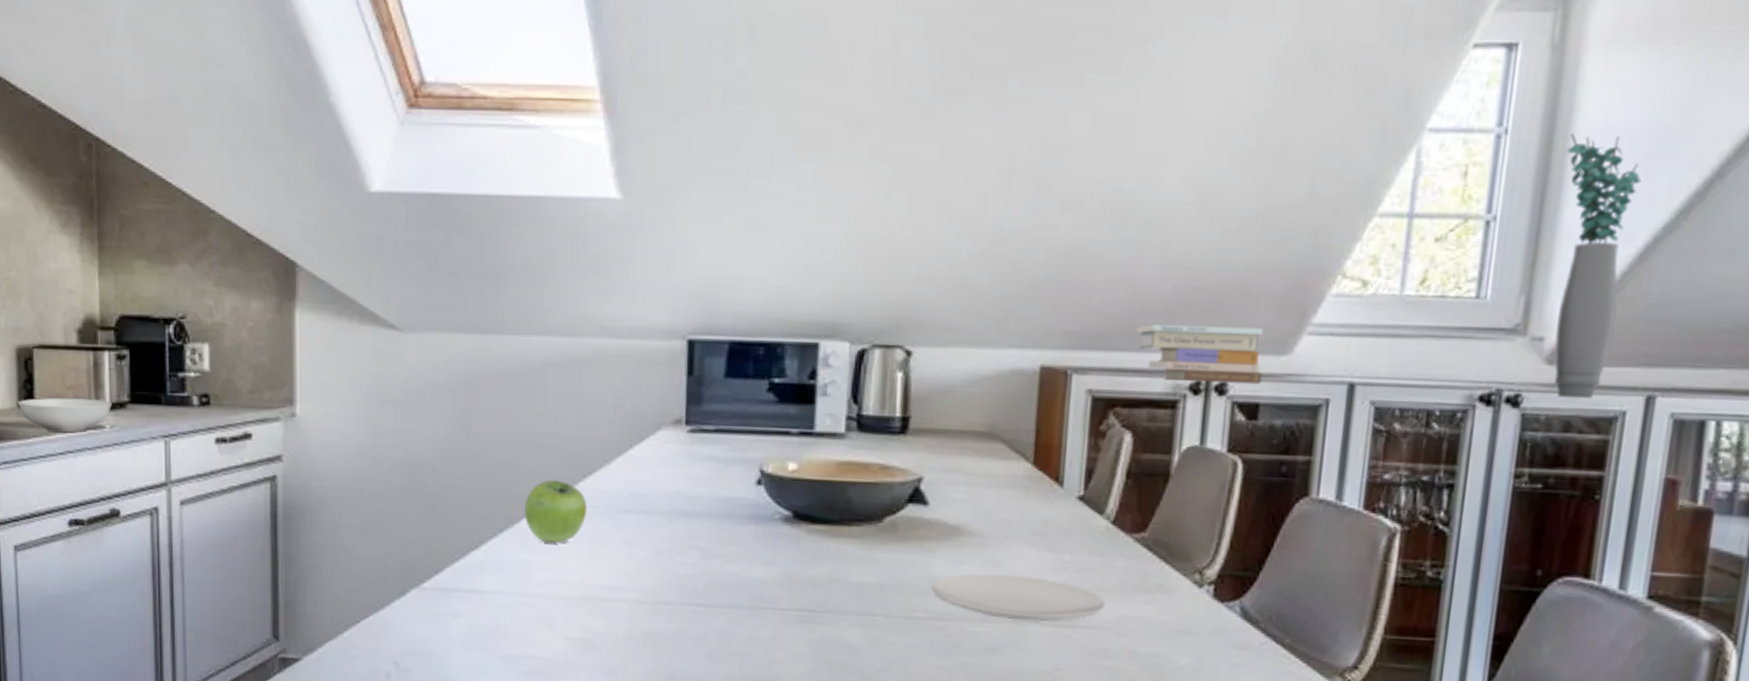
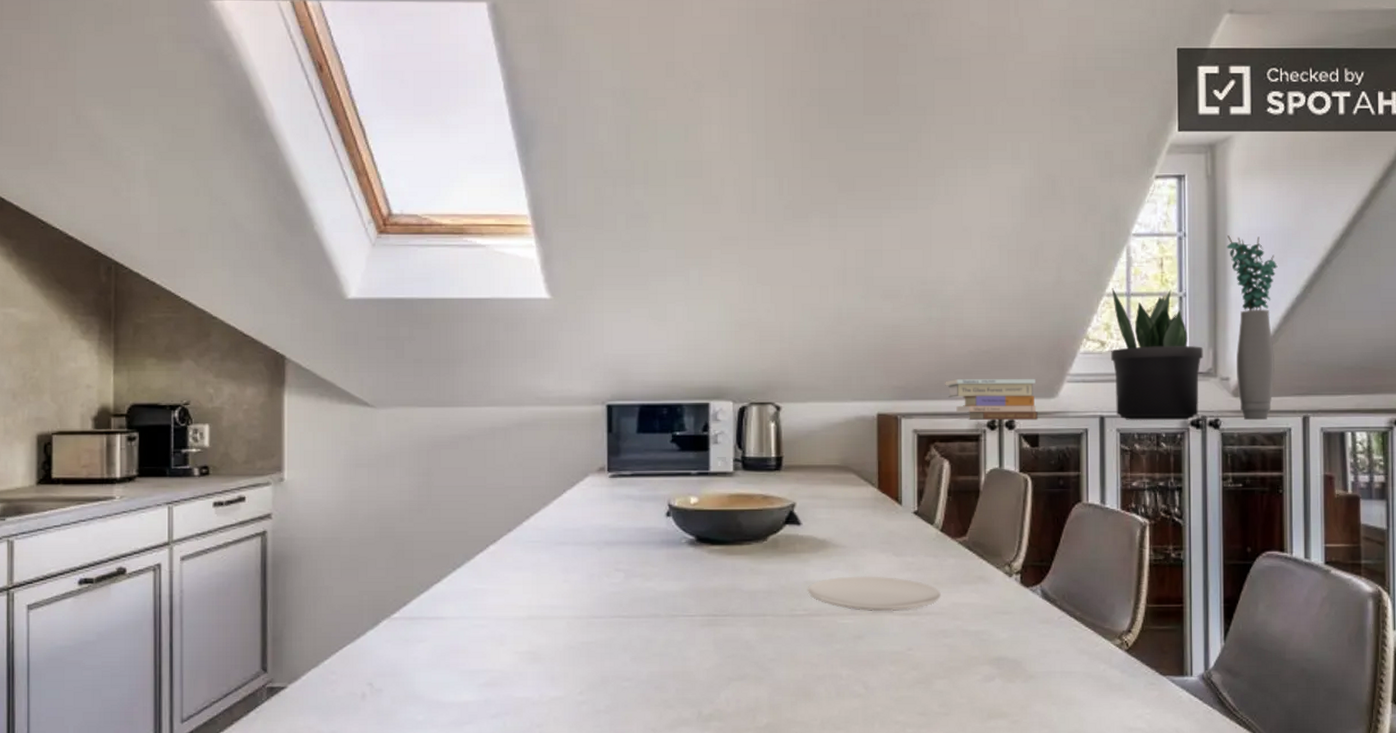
bowl: present [18,397,113,433] -> none [36,475,123,505]
fruit: present [524,480,588,543] -> none [478,522,531,573]
planter: none [1372,206,1512,393] -> present [1111,288,1203,420]

